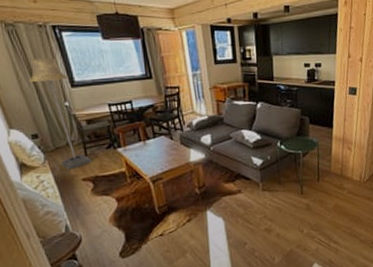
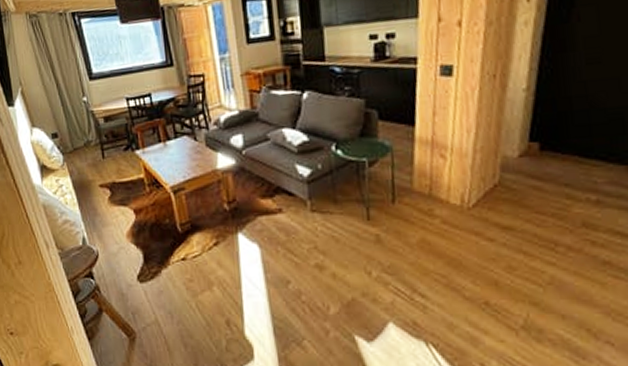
floor lamp: present [29,57,91,170] -> none [50,48,109,174]

